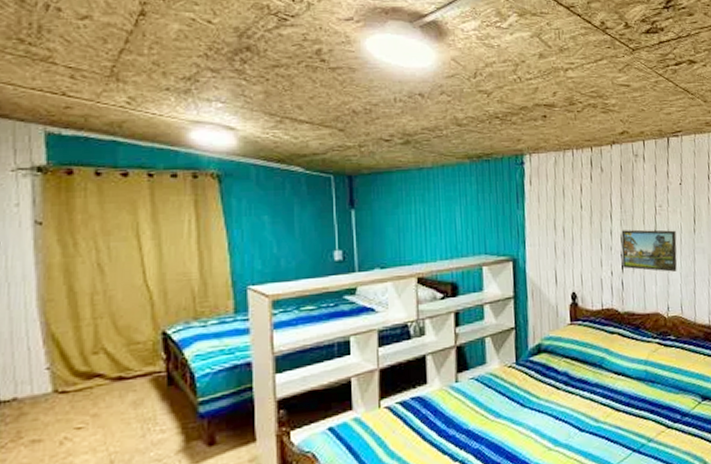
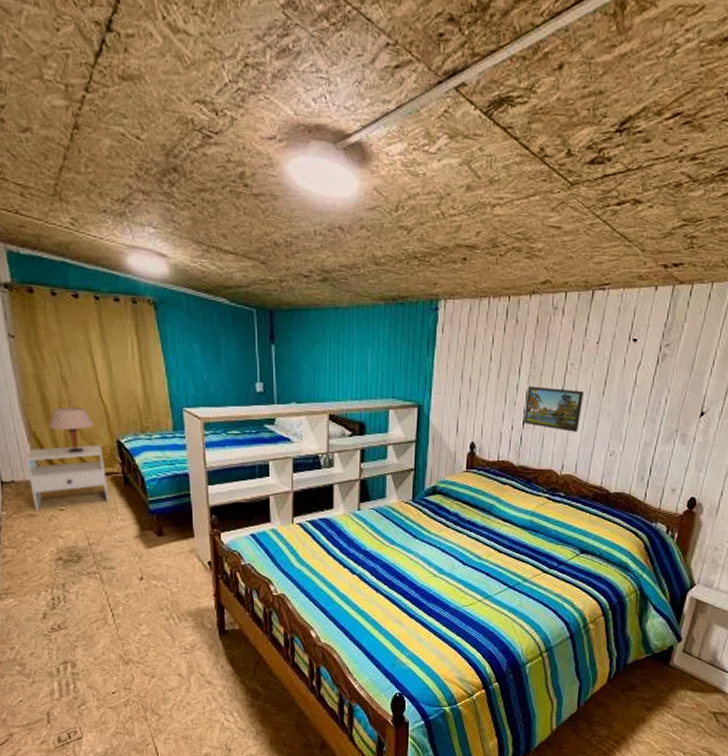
nightstand: none [36,339,146,435] -> present [25,444,109,511]
table lamp: none [73,297,135,353] -> present [48,407,94,453]

